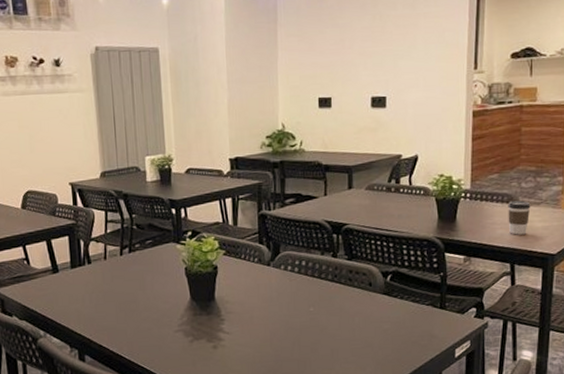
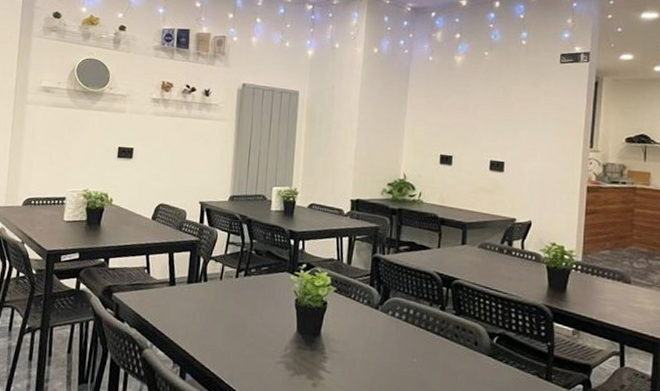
coffee cup: present [508,200,531,235] -> none [619,279,642,316]

